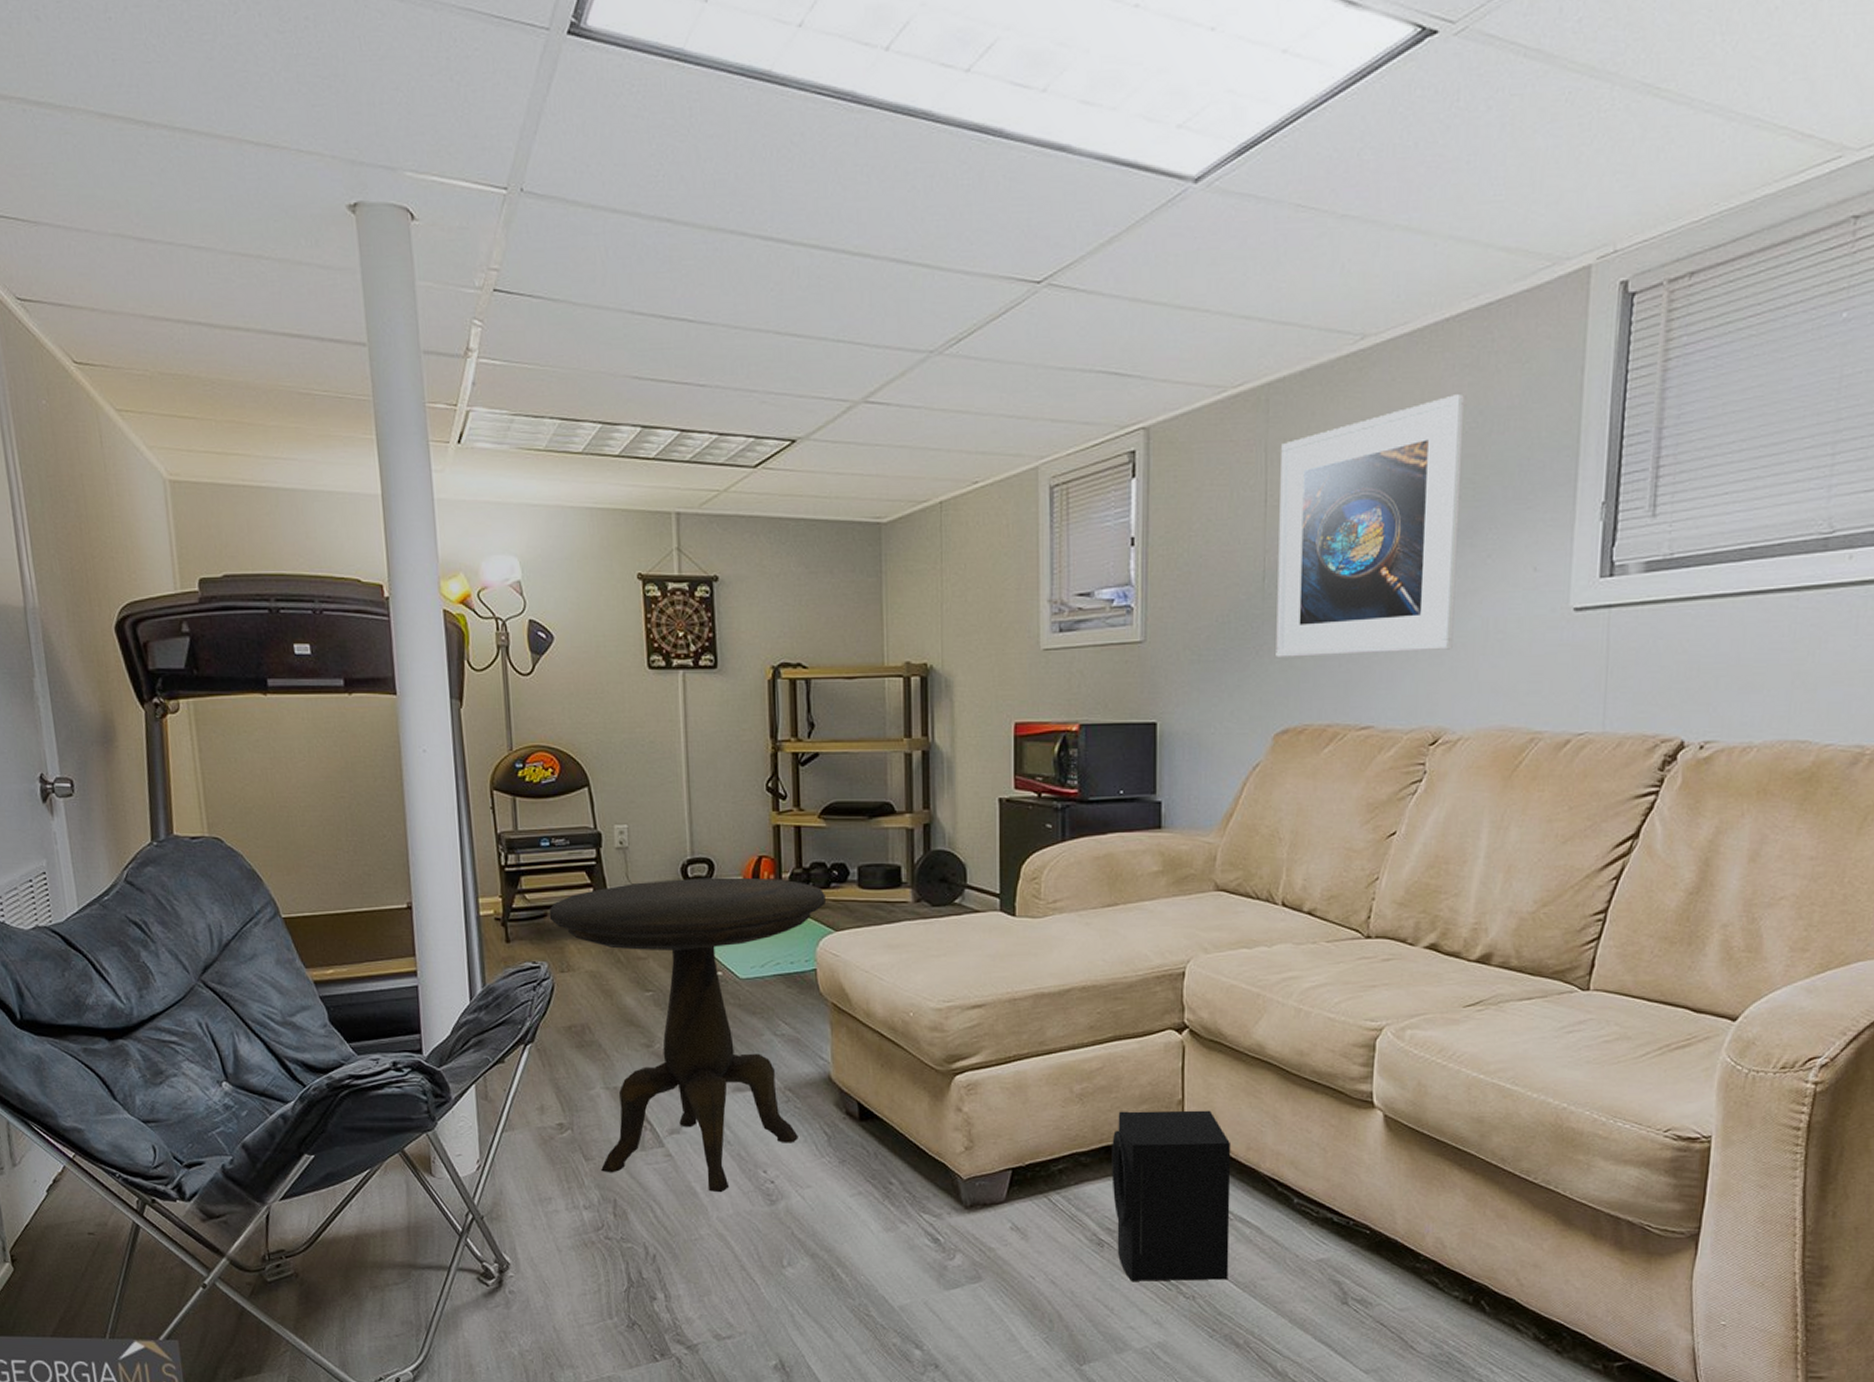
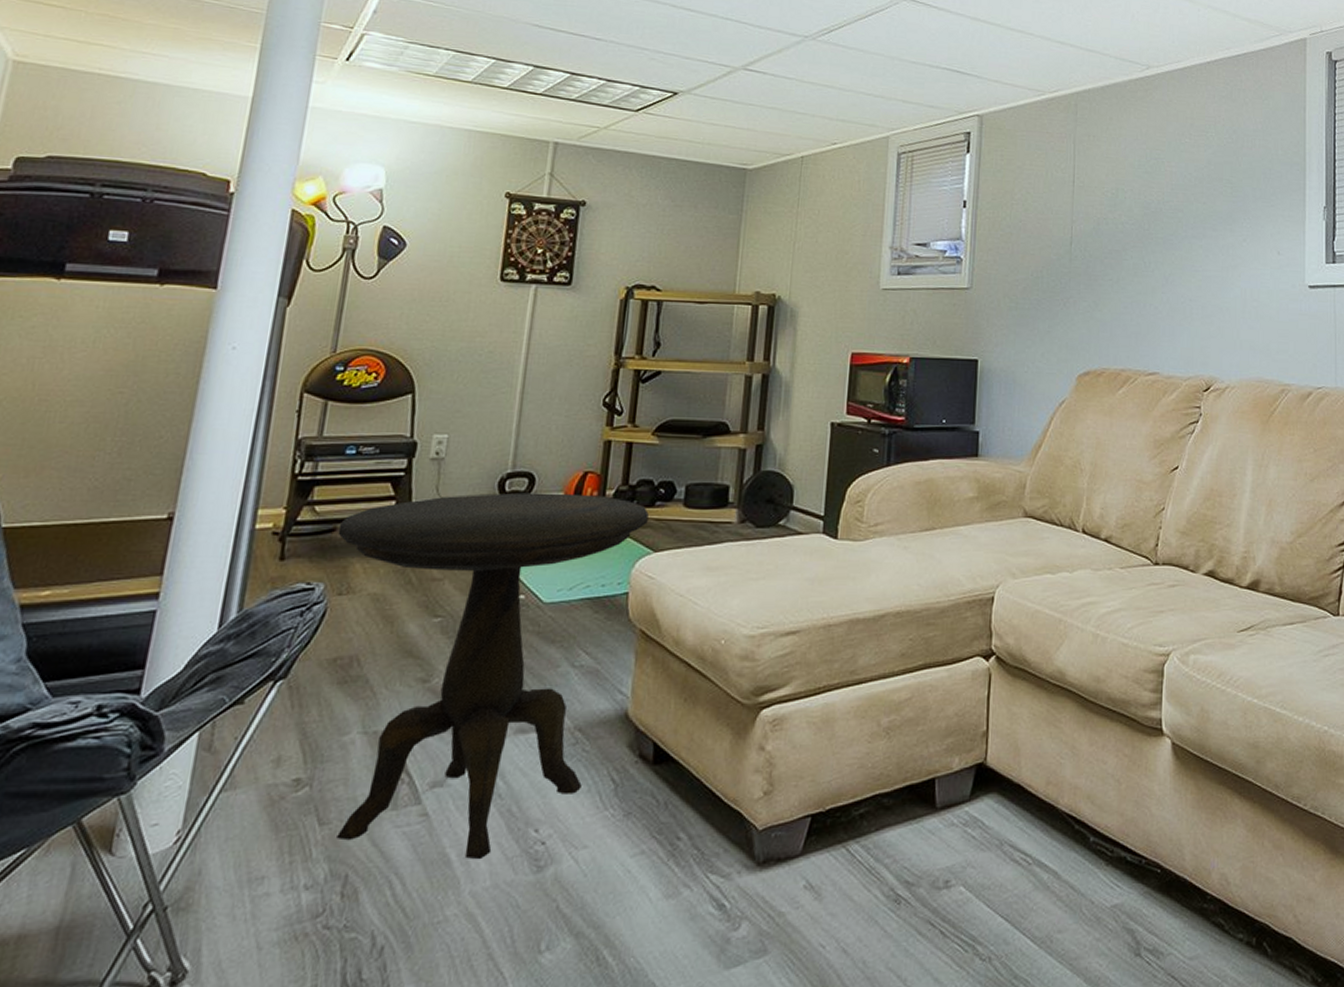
speaker: present [1112,1110,1231,1281] -> none [913,742,1032,944]
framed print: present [1276,394,1464,657] -> none [1080,116,1222,312]

